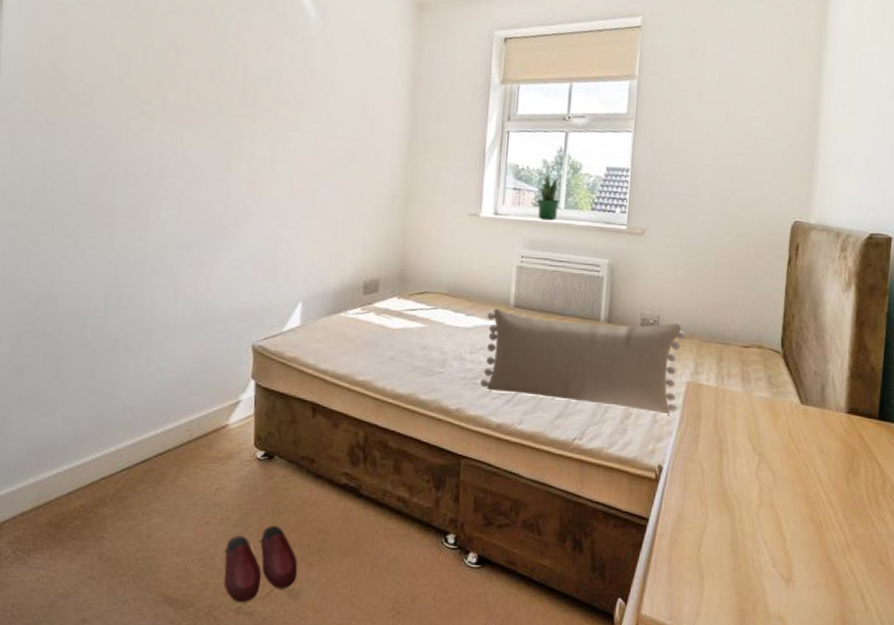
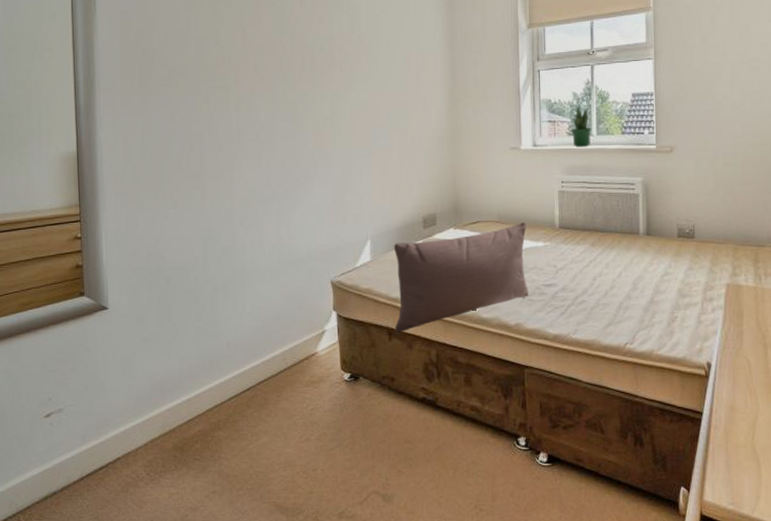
slippers: present [224,526,298,603] -> none [325,439,389,508]
pillow: none [320,297,479,409] -> present [393,222,528,333]
pillow: present [479,307,685,415] -> none [534,230,721,316]

